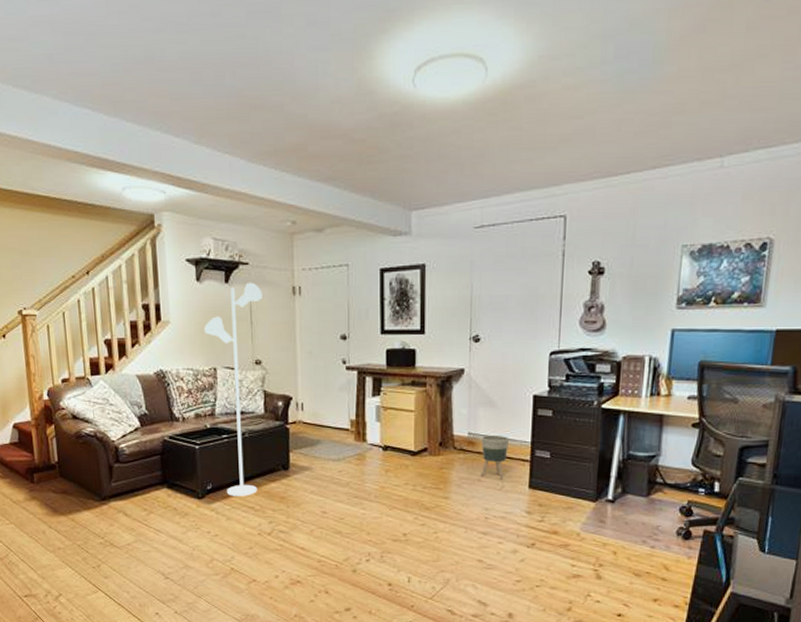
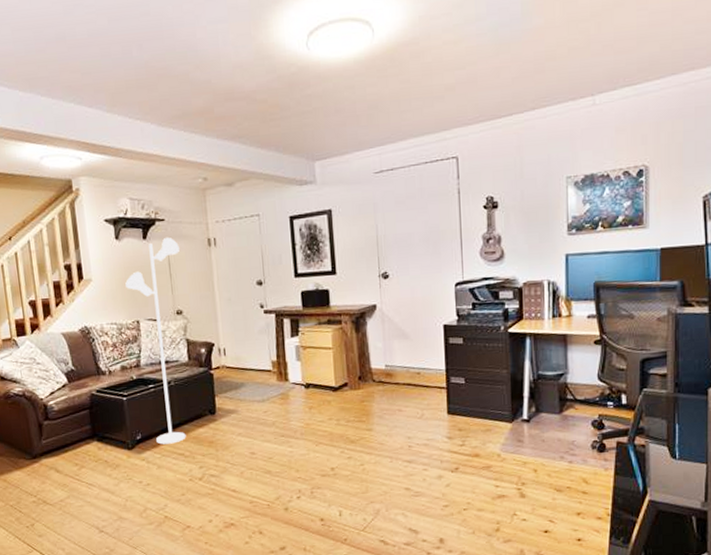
planter: present [481,435,510,480] -> none [398,365,425,408]

